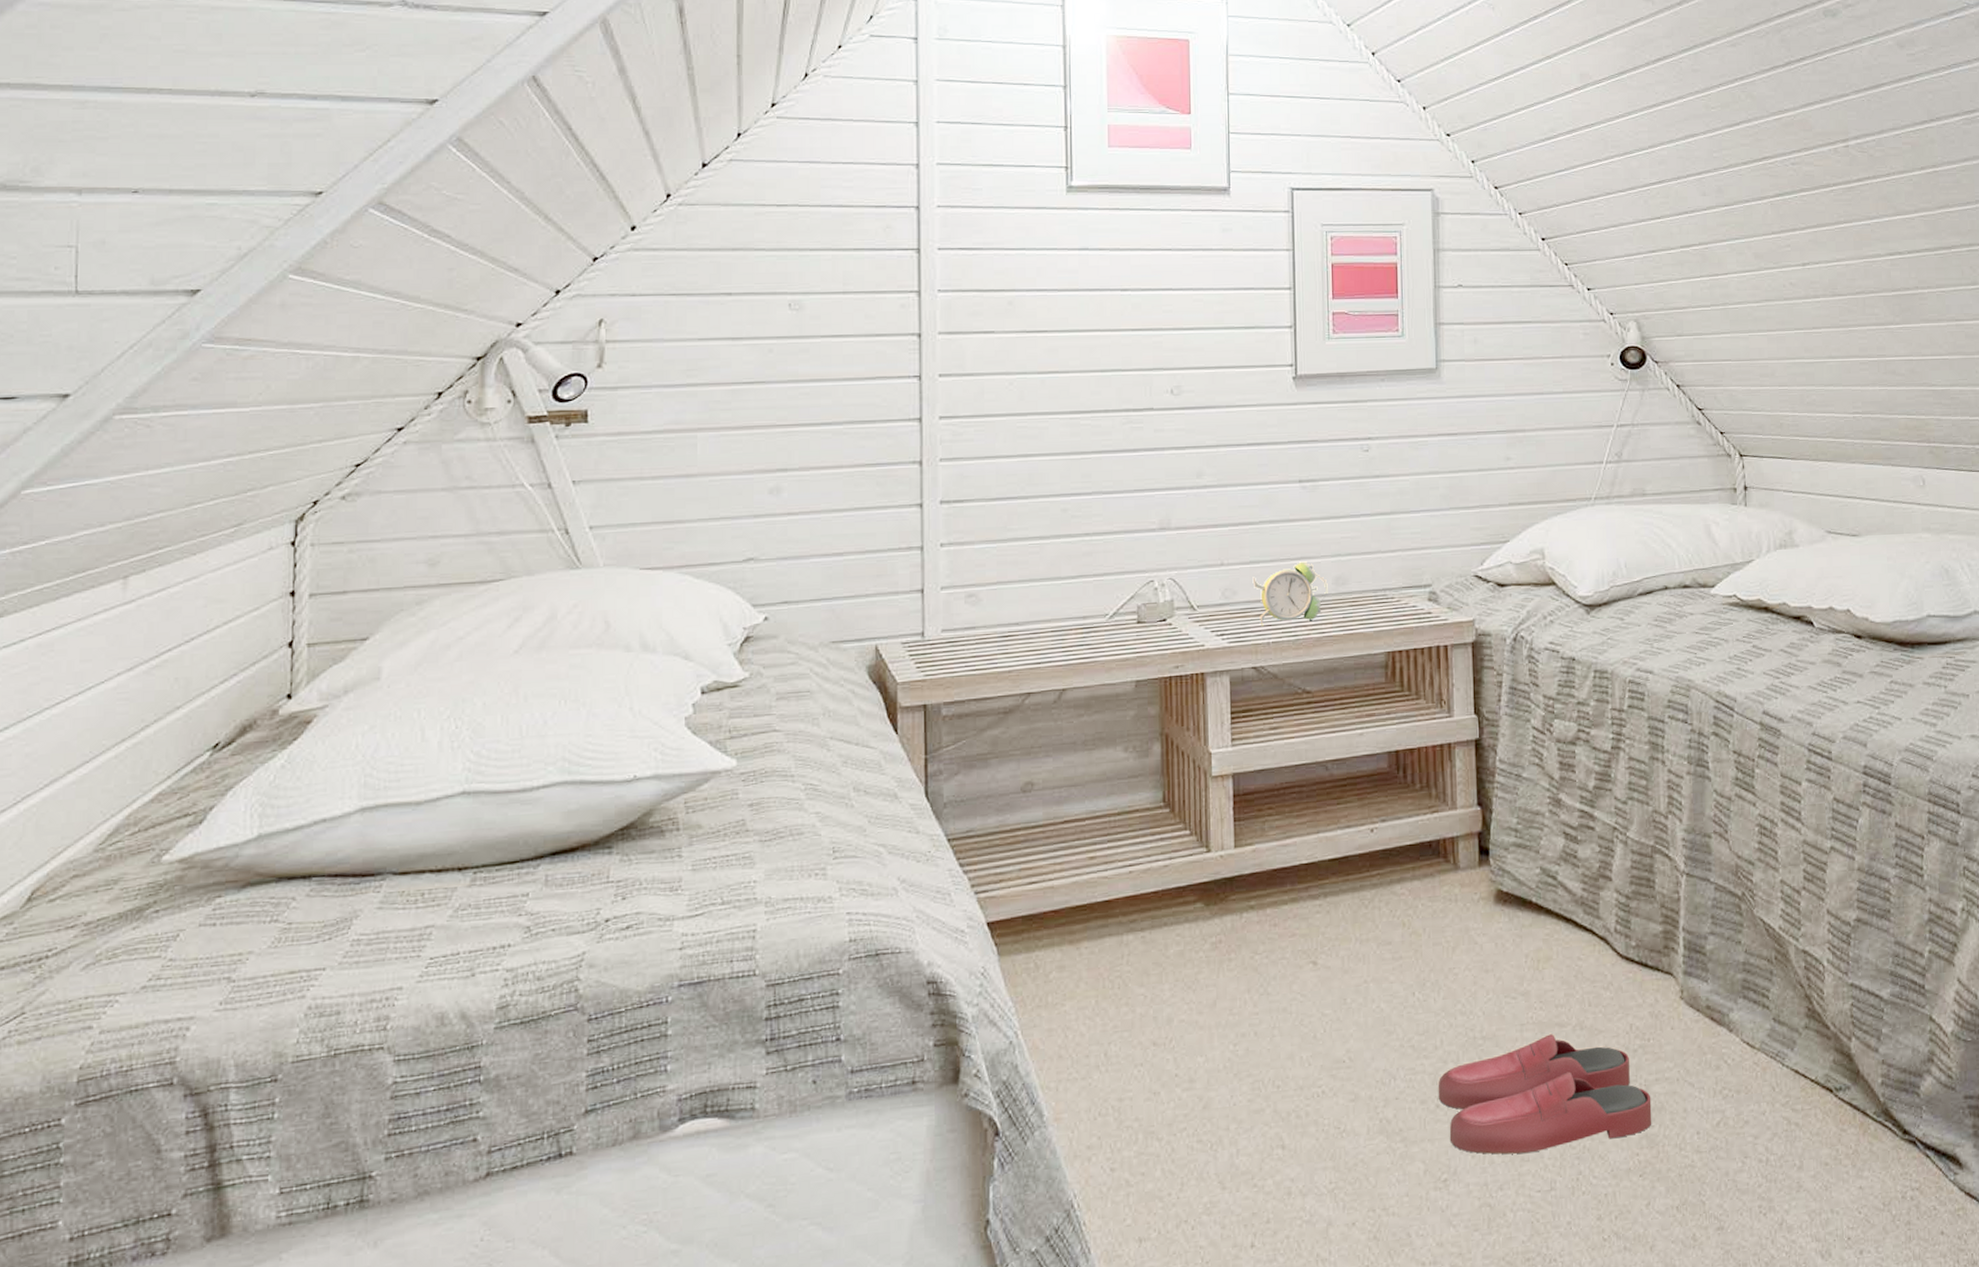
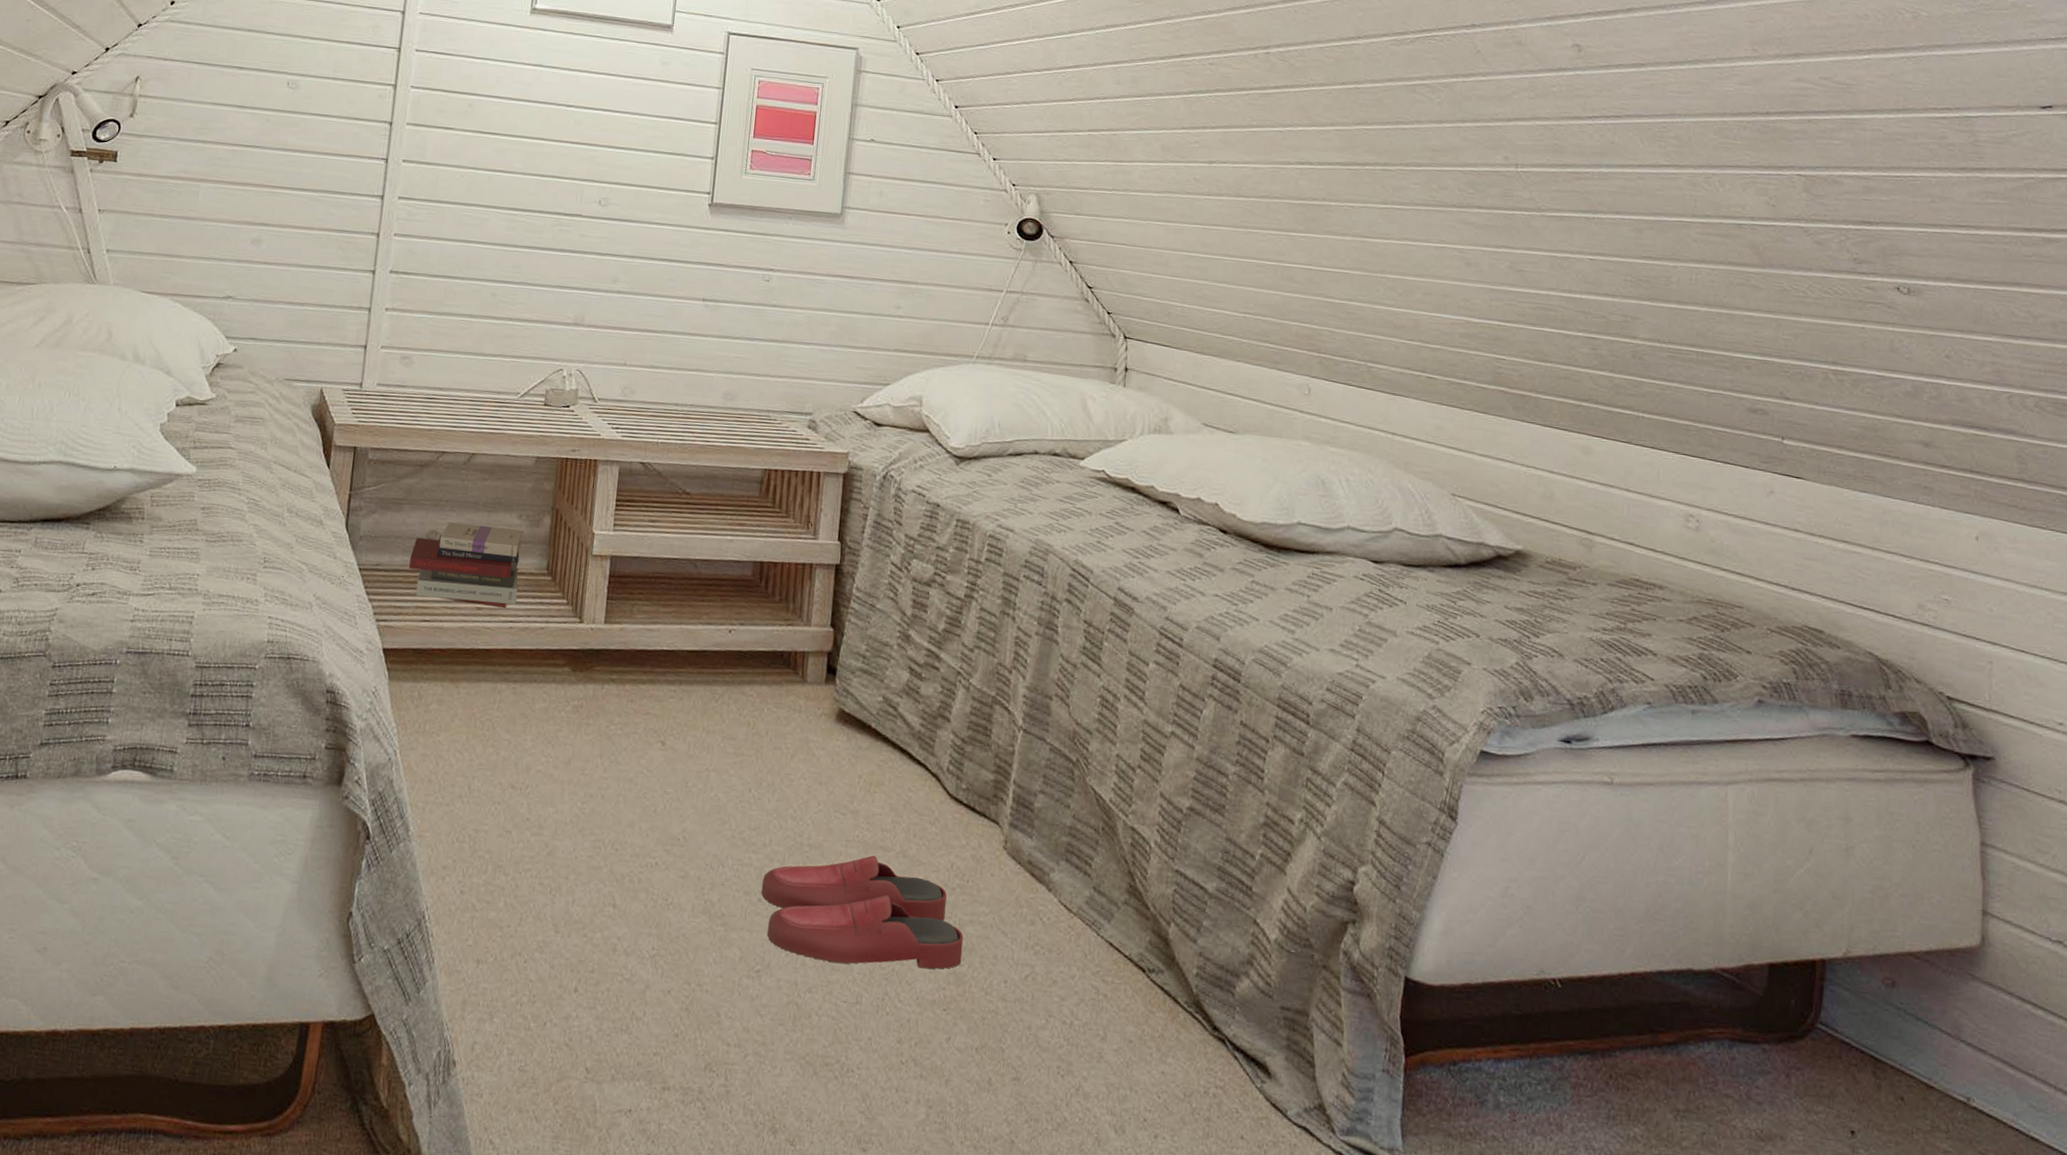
books: none [1006,764,1134,858] -> present [409,521,523,609]
alarm clock: present [1252,561,1328,627] -> none [650,373,717,428]

